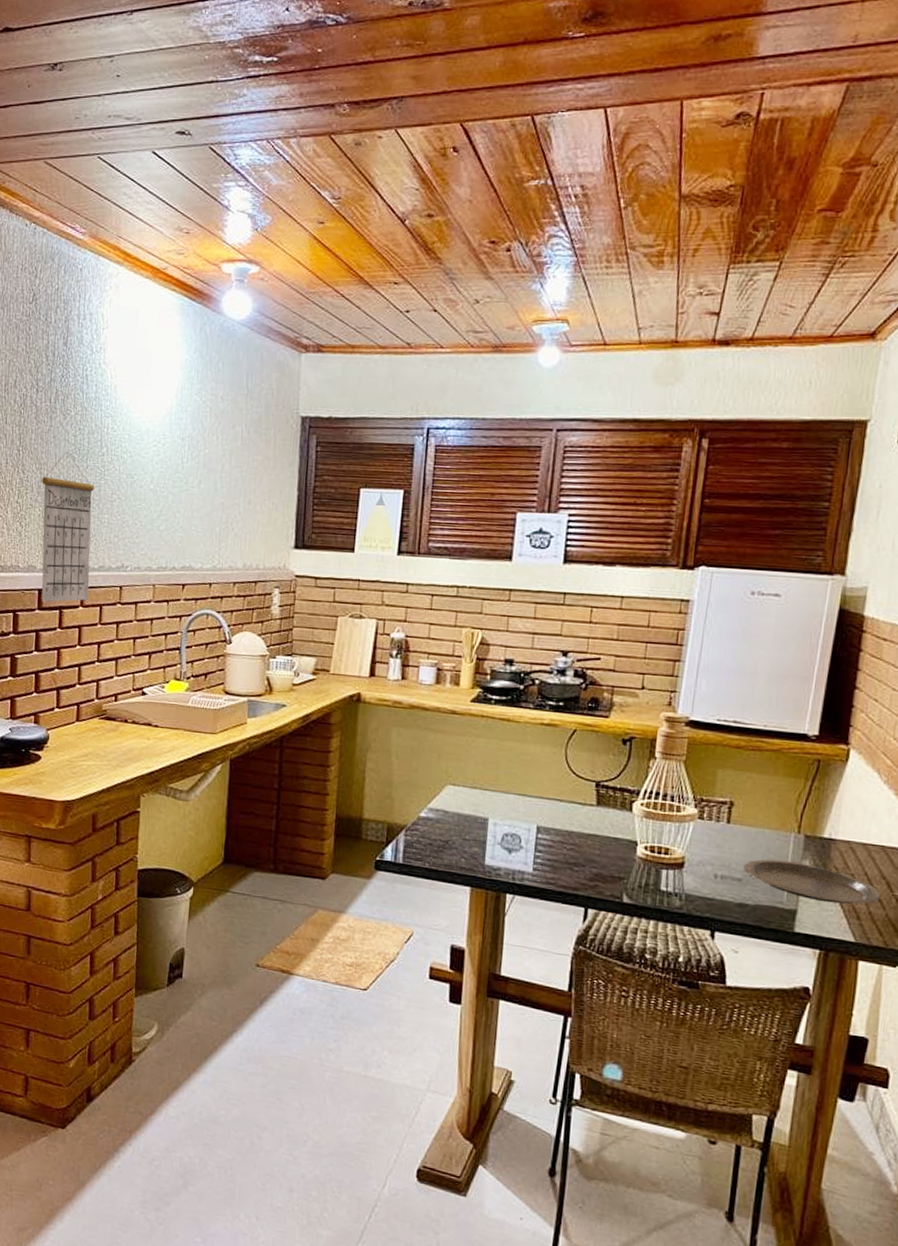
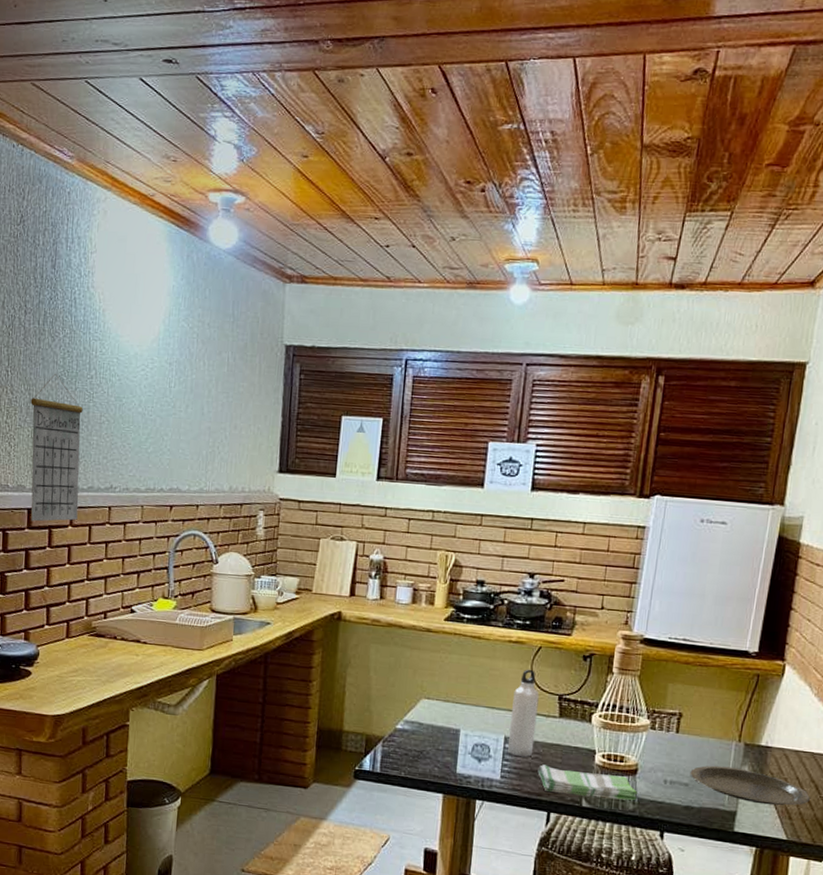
water bottle: none [541,753,574,849] -> present [508,669,539,758]
dish towel: none [573,856,684,897] -> present [538,764,637,801]

